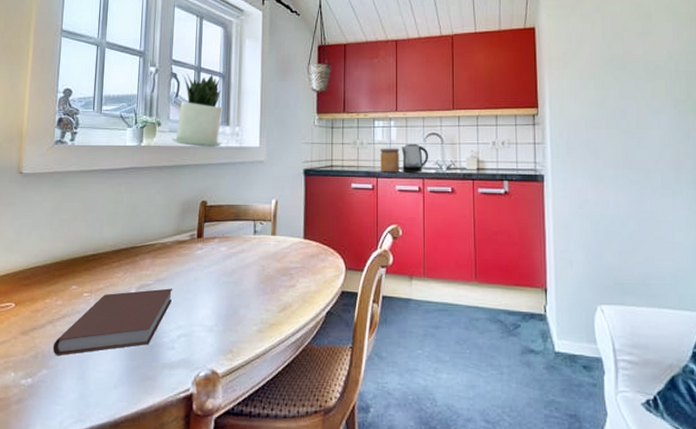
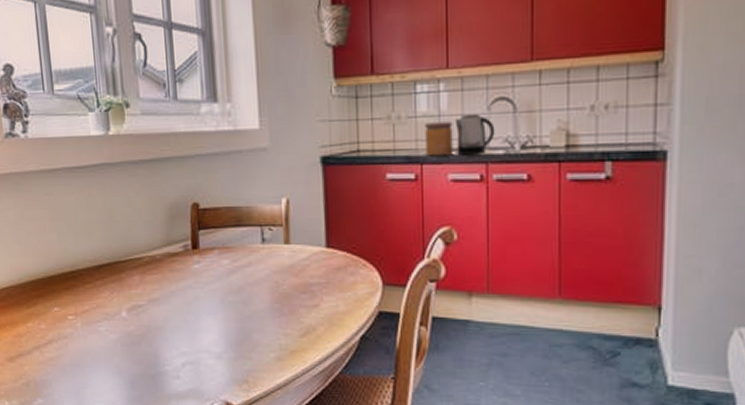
book: present [52,288,173,355] -> none [43,309,171,384]
planter: present [171,73,222,147] -> none [144,31,211,133]

